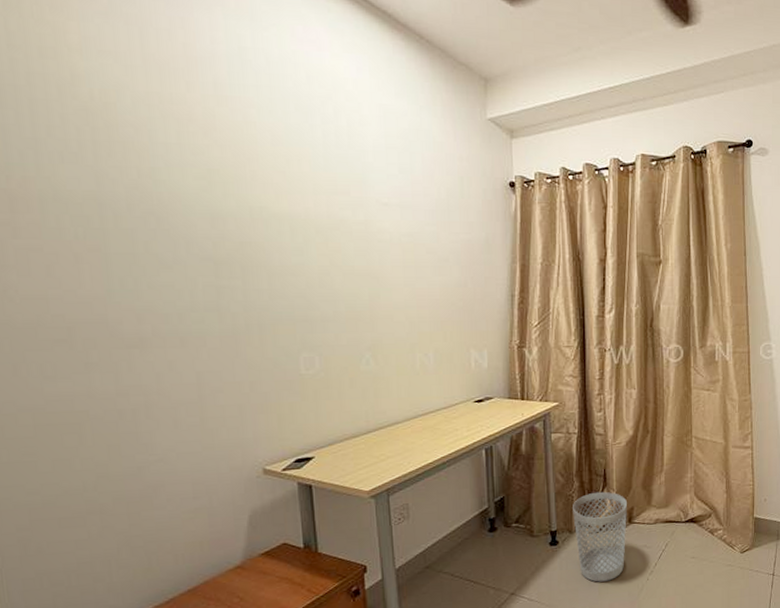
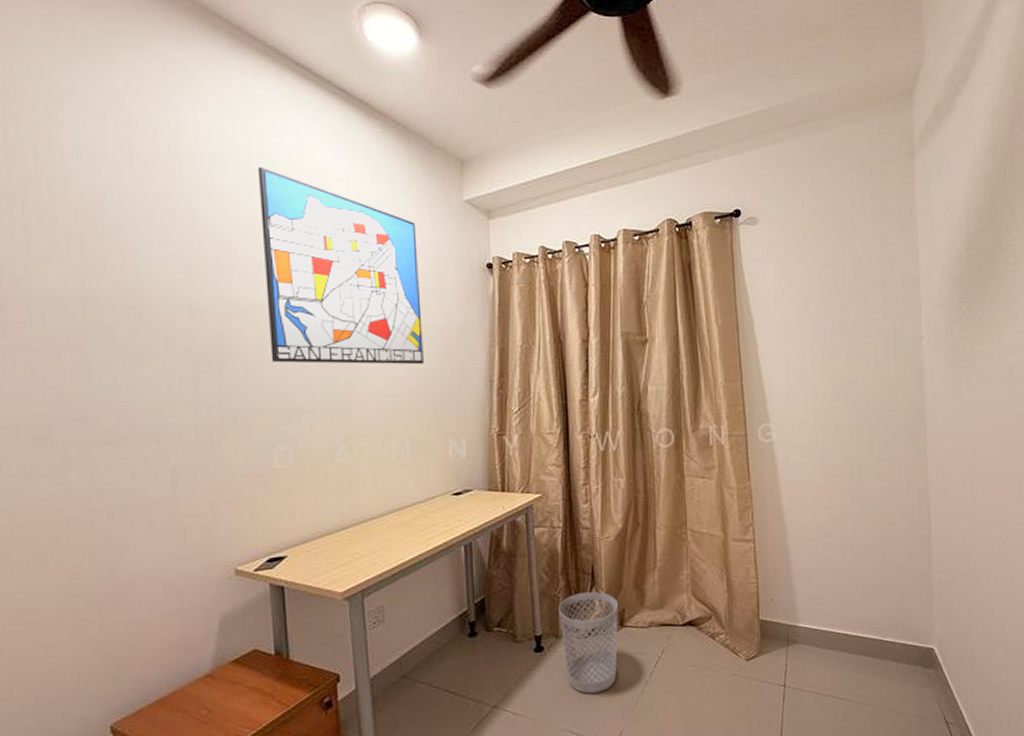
wall art: none [278,74,447,278] -> present [257,166,424,365]

